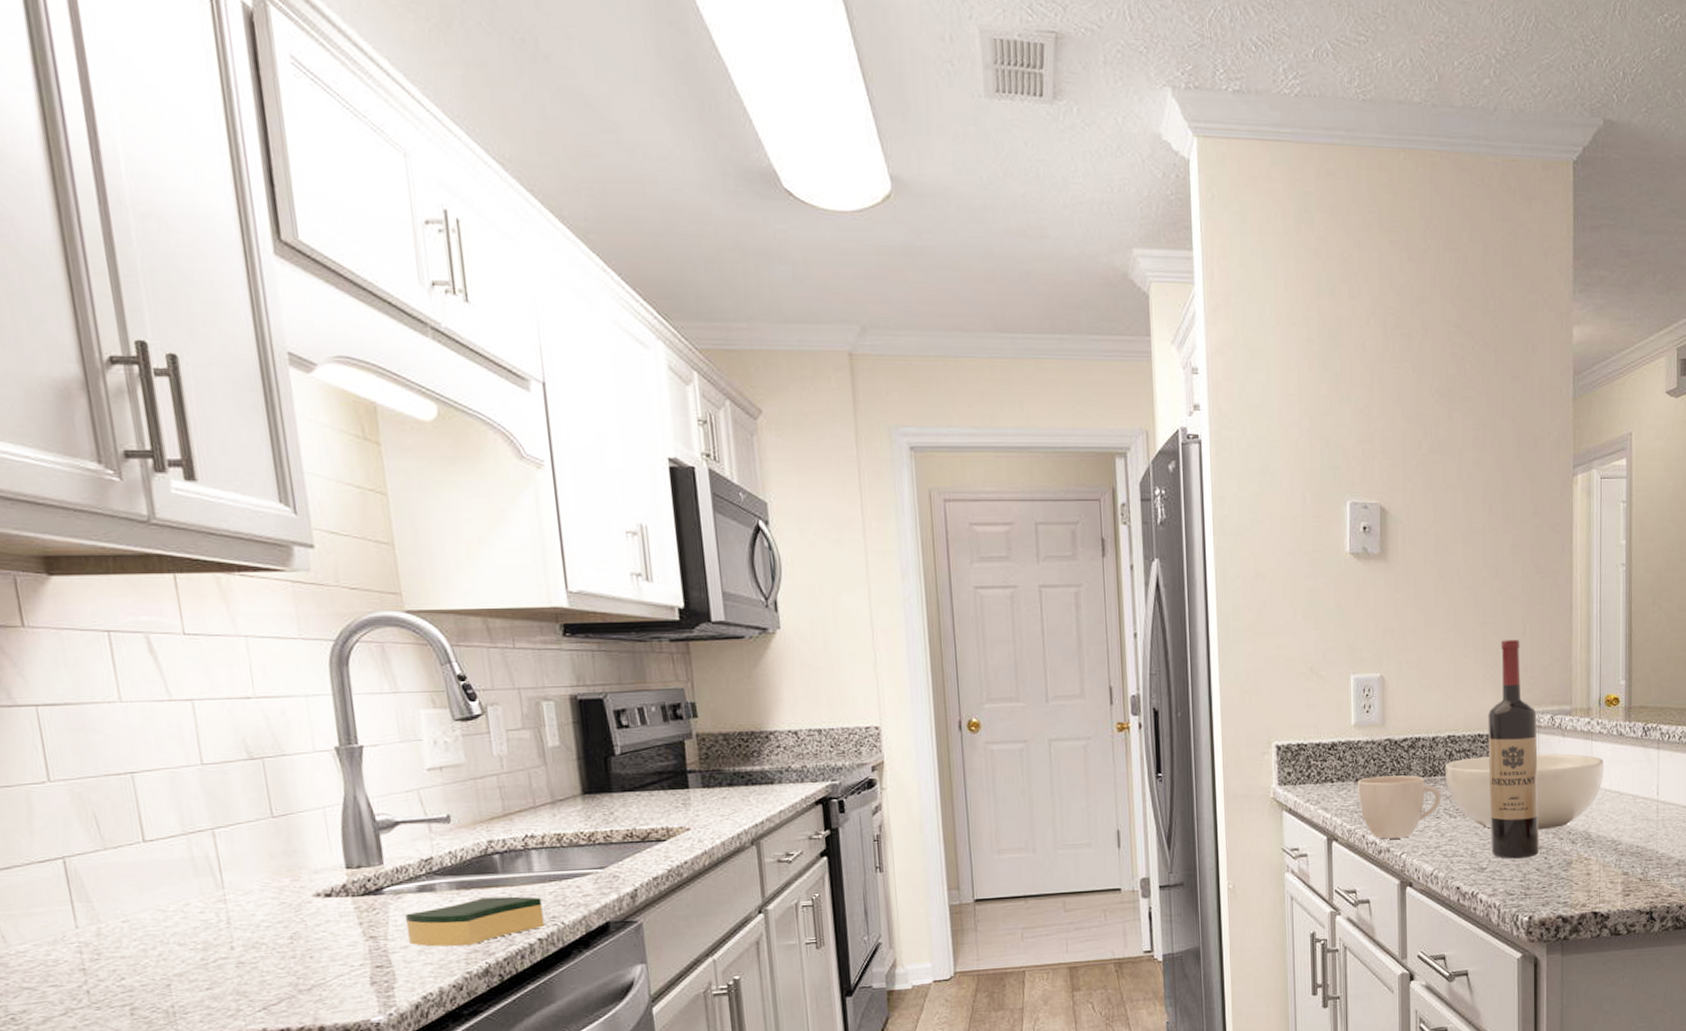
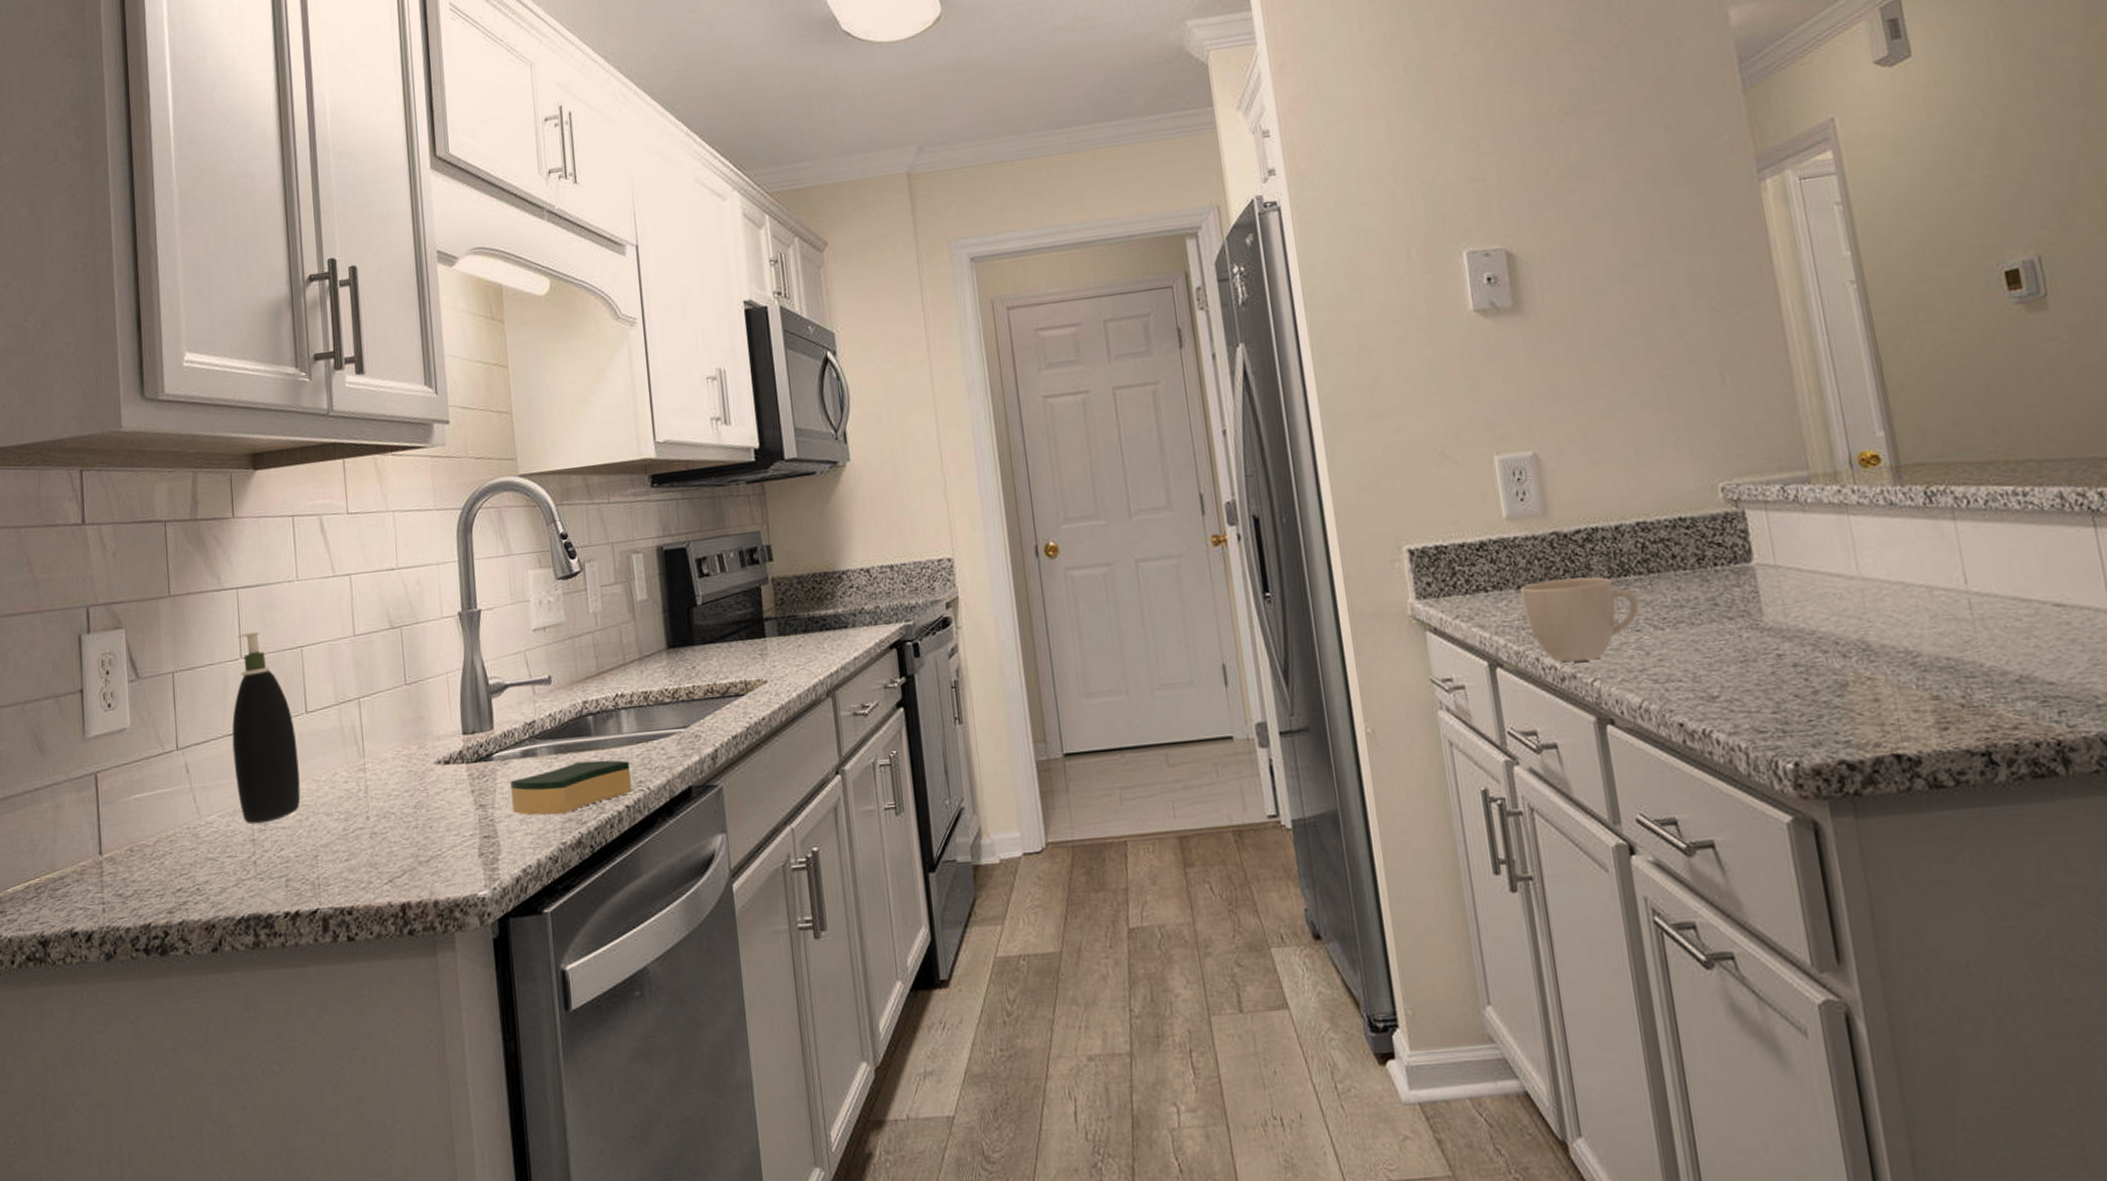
soap dispenser: none [41,754,143,954] -> present [232,632,301,825]
bowl: present [1444,754,1605,830] -> none [1637,535,1876,642]
wine bottle: present [1488,640,1539,859] -> none [1688,392,1794,683]

